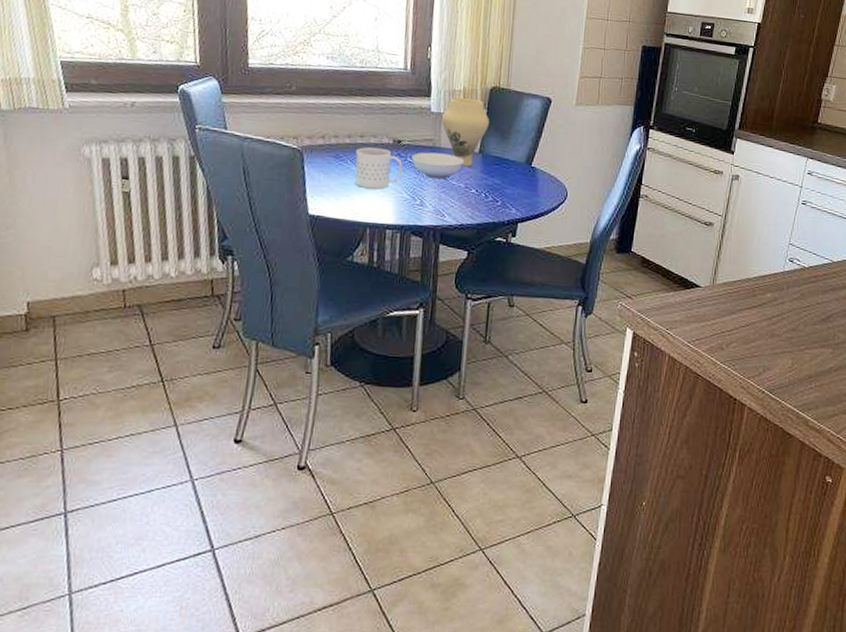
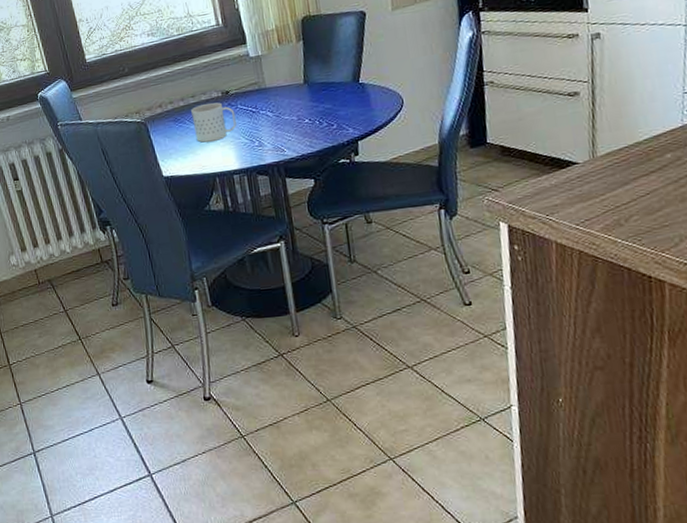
bowl: present [411,152,465,180] -> none [241,91,293,119]
vase: present [442,97,490,167] -> none [261,33,309,100]

